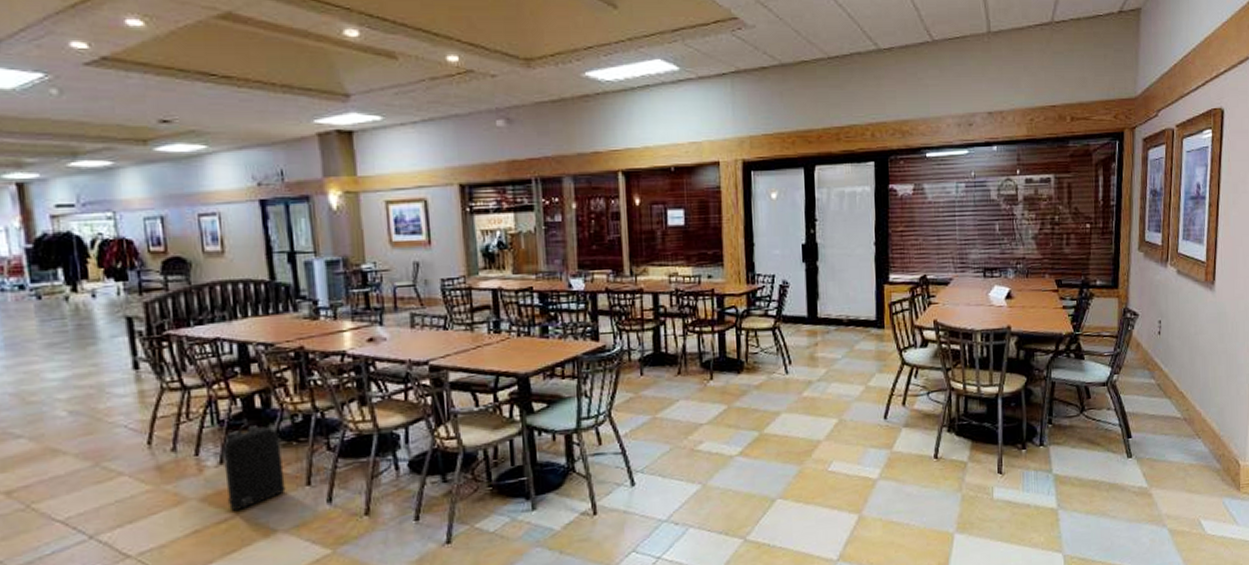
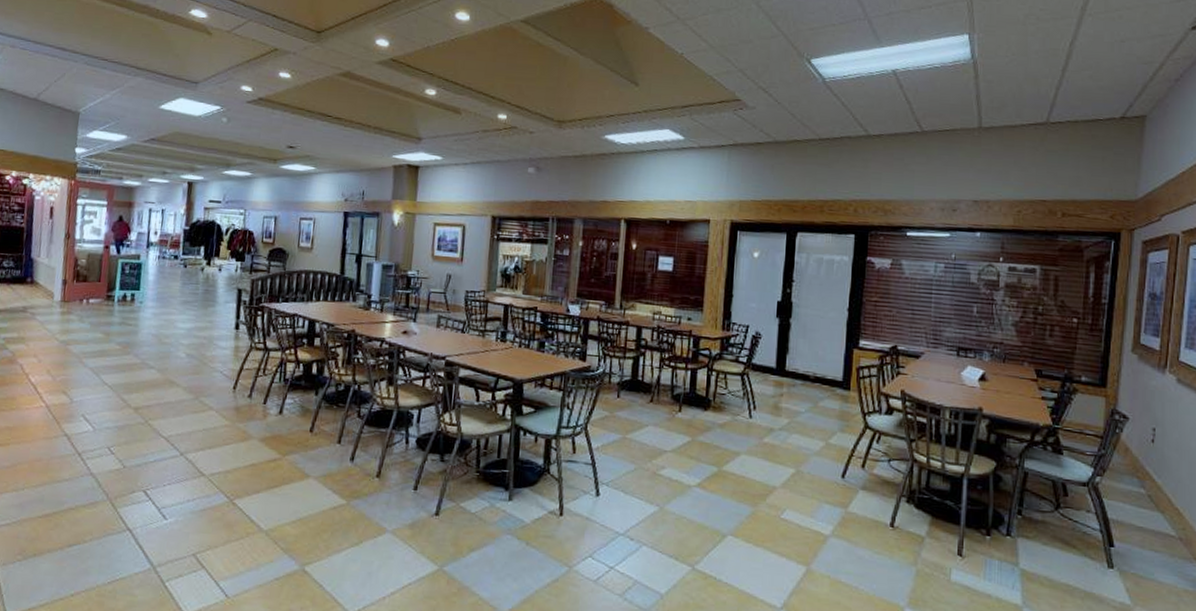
backpack: present [223,423,286,512] -> none [278,384,325,455]

